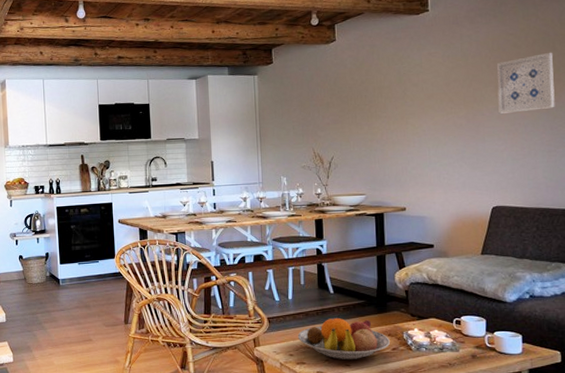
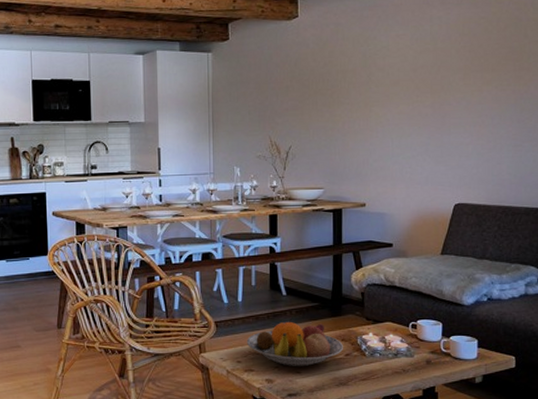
wall art: present [496,52,555,114] -> none [466,38,525,104]

